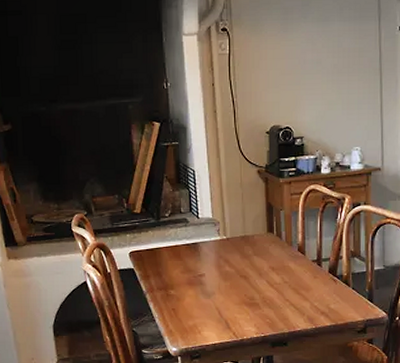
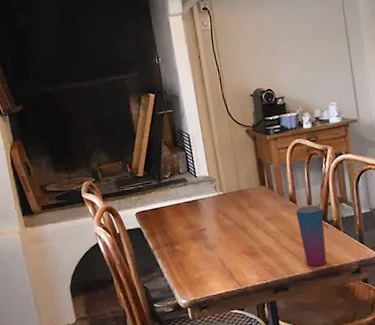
cup: none [303,257,333,323] -> present [295,204,326,267]

